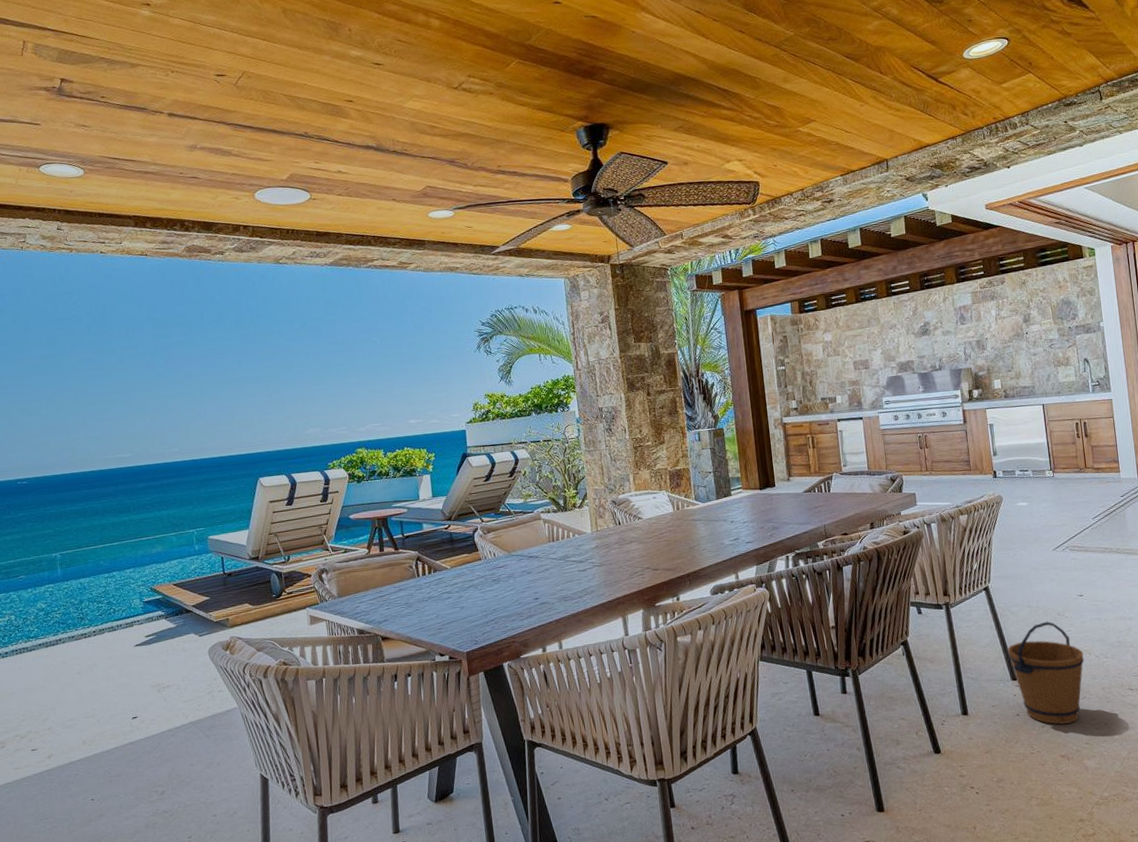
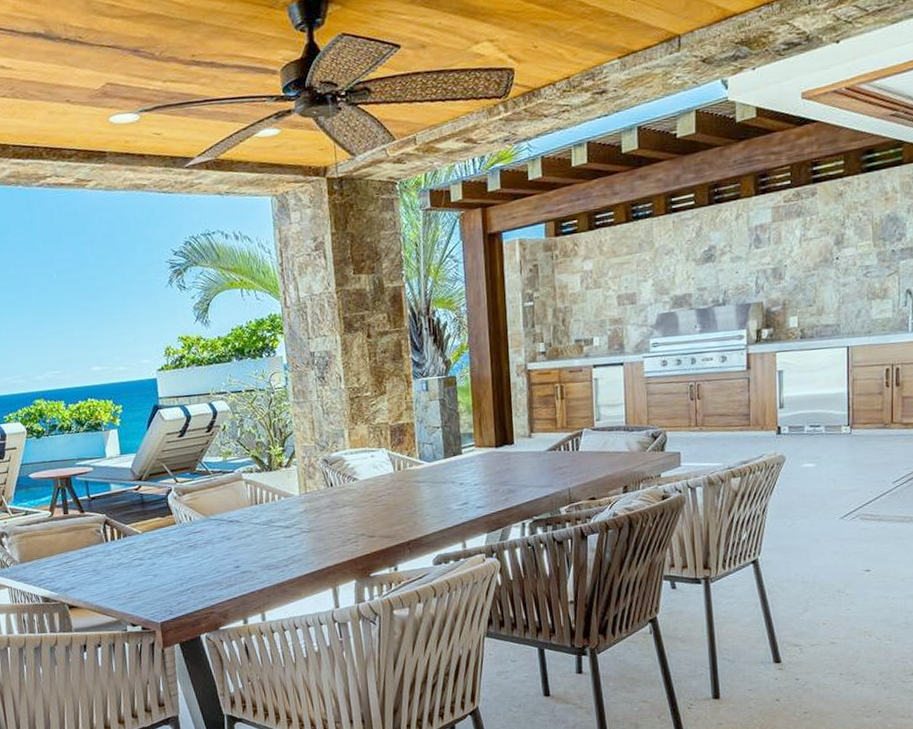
bucket: present [1008,621,1084,725] -> none [773,599,863,711]

